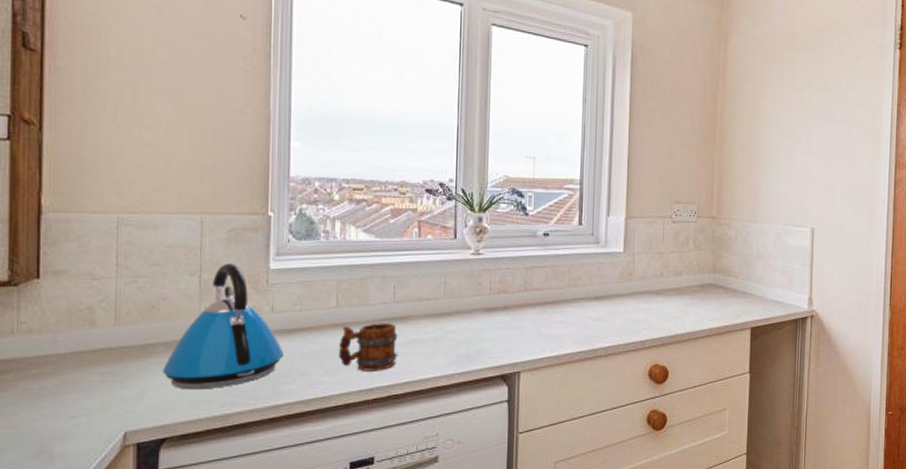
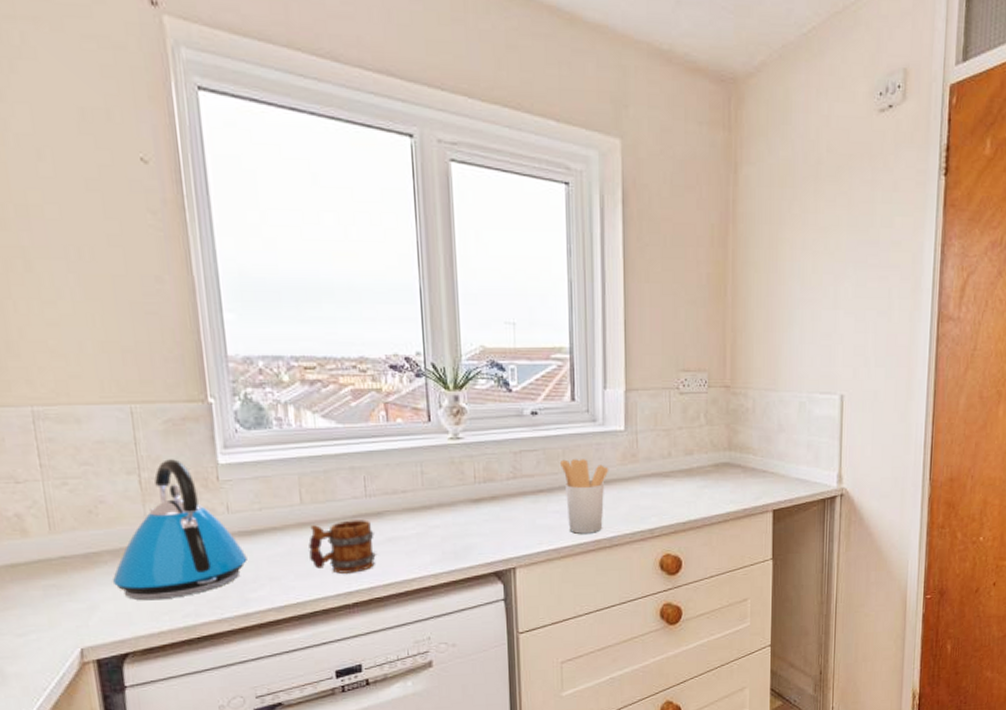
utensil holder: none [565,276,608,343] -> present [559,459,609,534]

